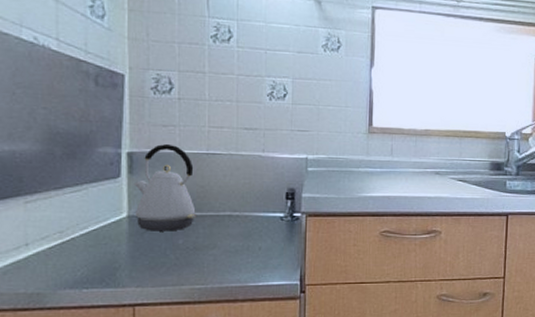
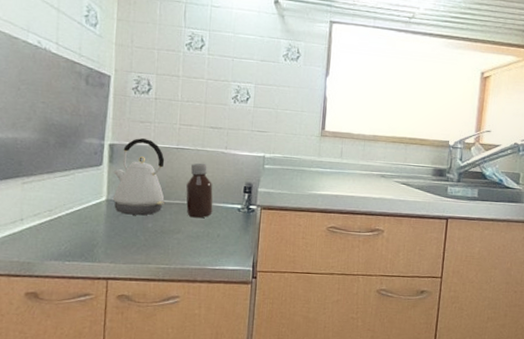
bottle: none [219,168,252,231] -> present [185,163,213,218]

